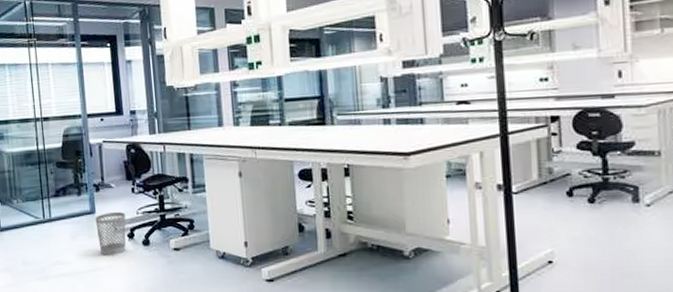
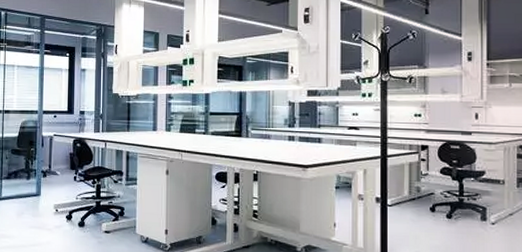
wastebasket: present [95,212,126,255] -> none [40,196,66,233]

